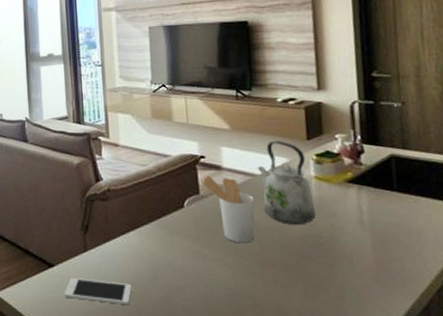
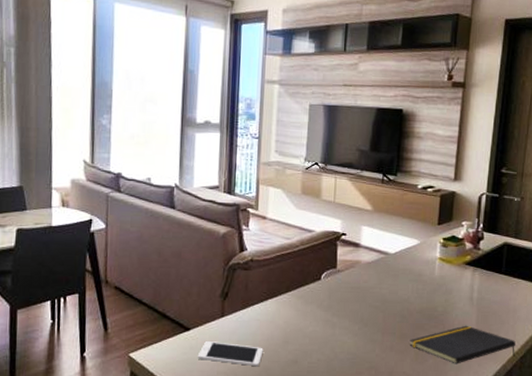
utensil holder: present [200,176,255,243] -> none [339,252,384,314]
kettle: present [257,140,316,225] -> none [391,223,436,299]
notepad: none [295,253,429,300] -> present [409,325,516,364]

